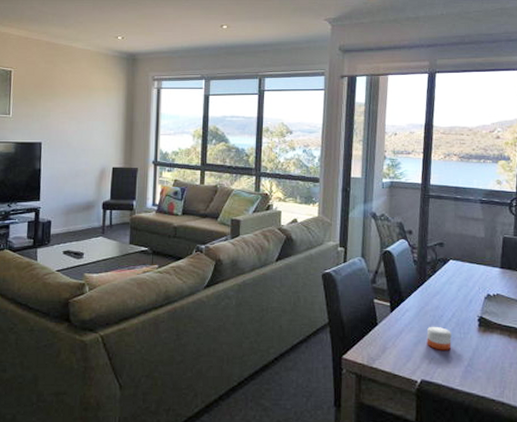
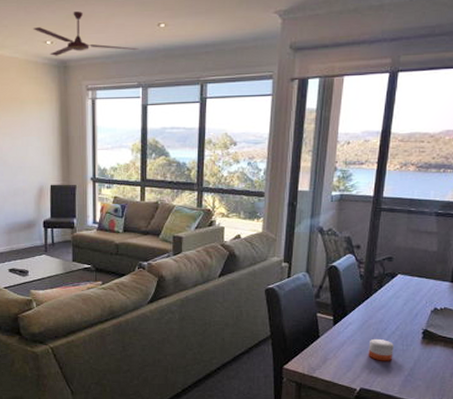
ceiling fan: none [106,13,203,50] -> present [33,11,139,56]

